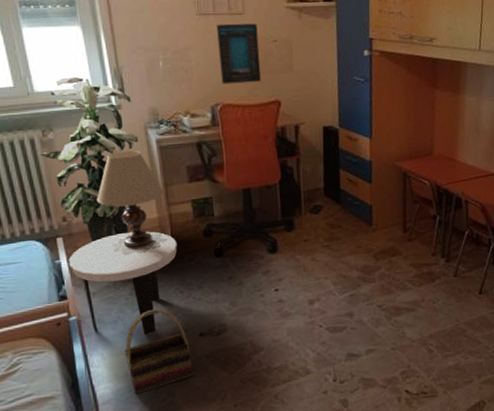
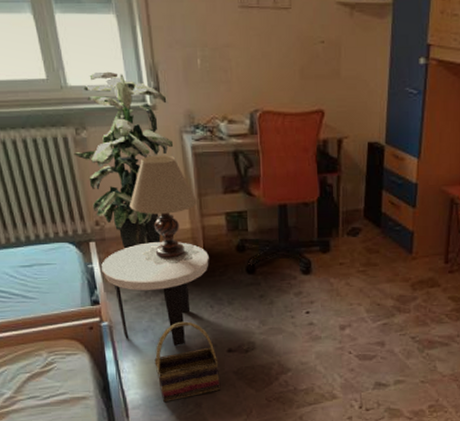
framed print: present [216,23,261,85] -> none [260,19,305,89]

